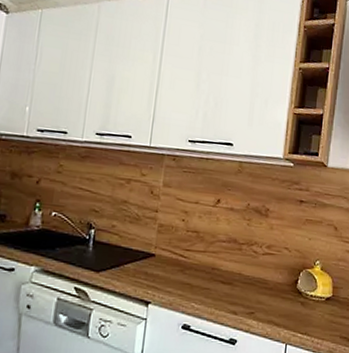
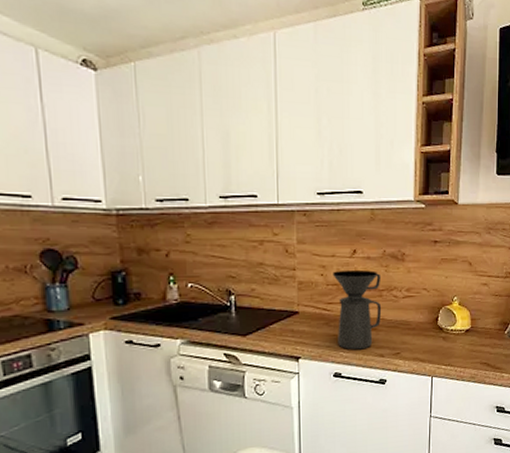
coffee maker: none [191,218,243,304] -> present [333,269,382,350]

